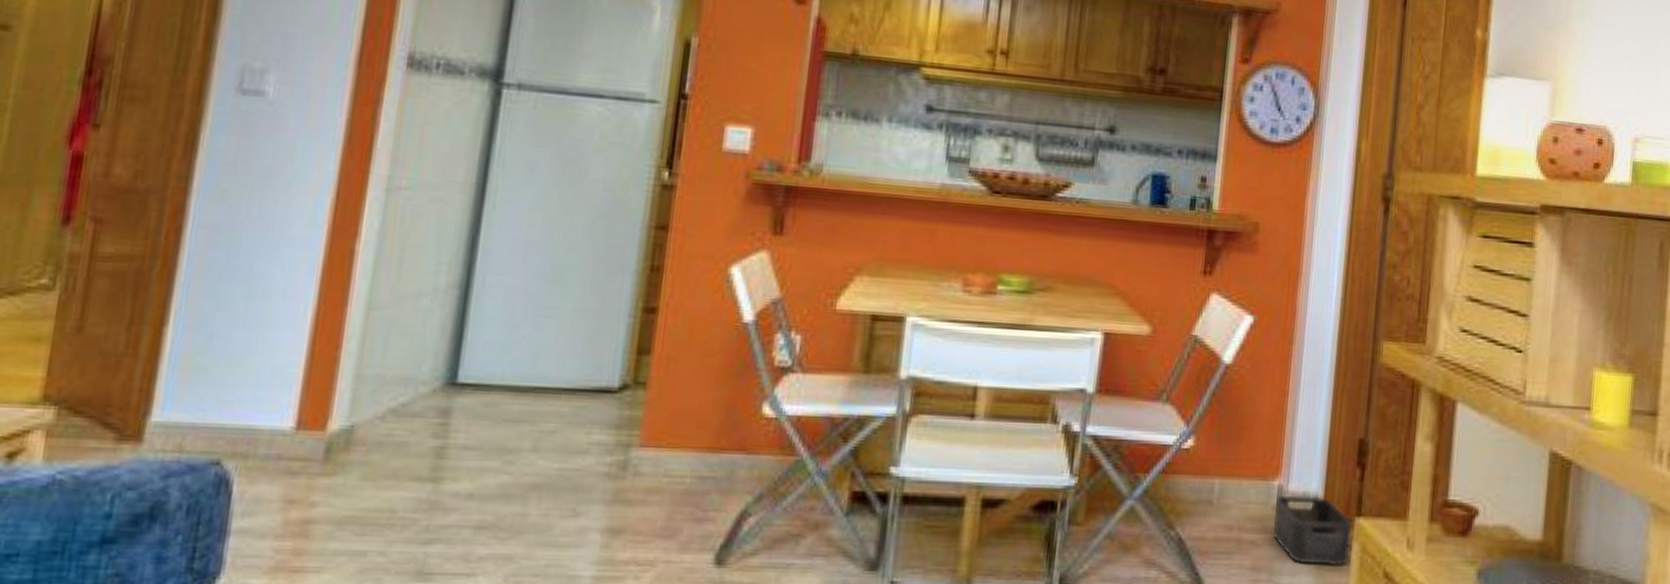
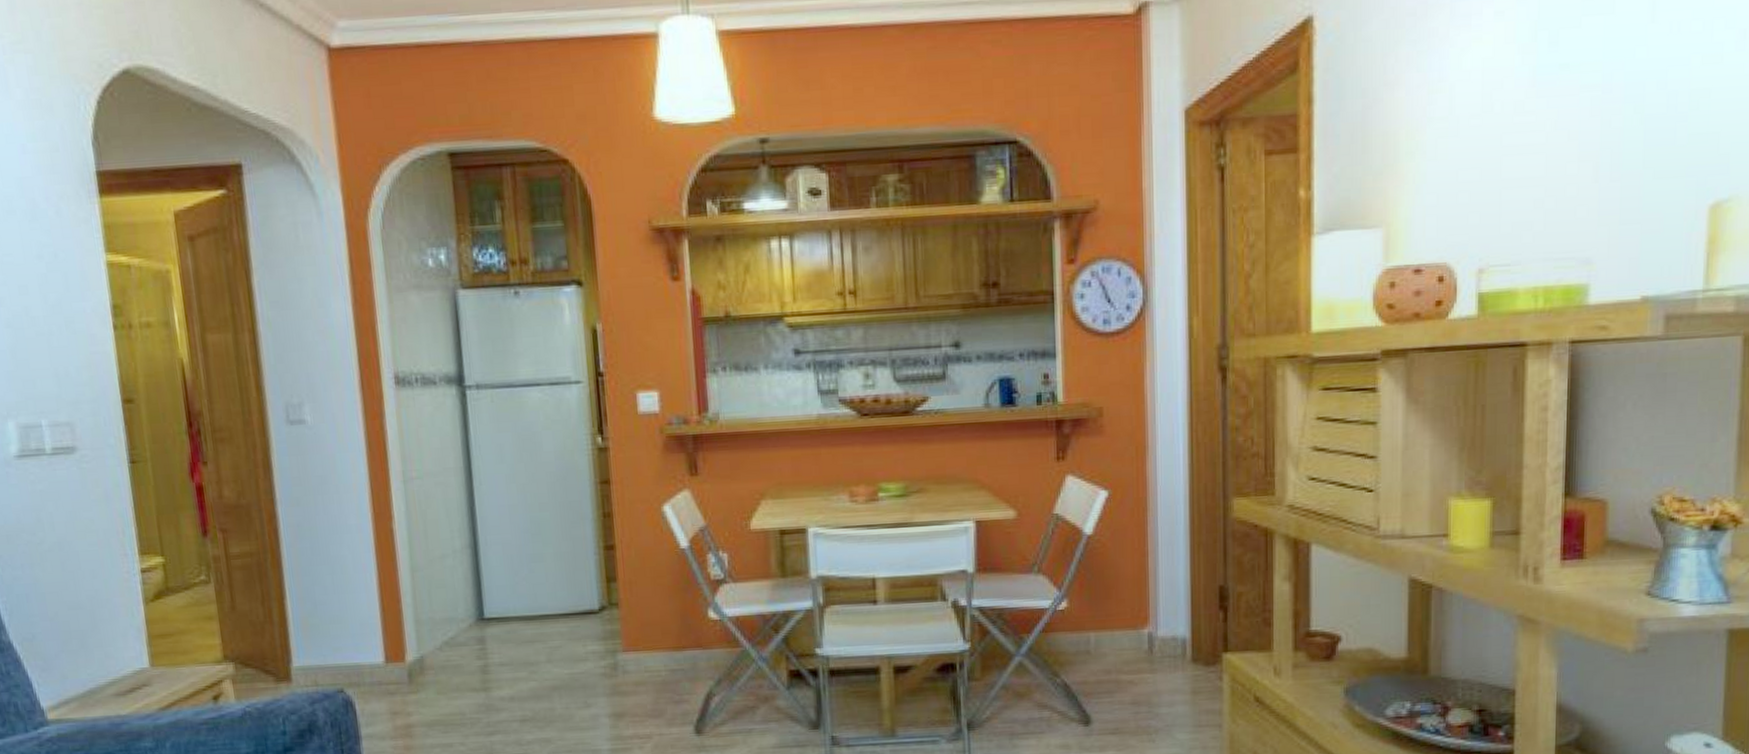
storage bin: present [1273,495,1352,566] -> none [1148,638,1221,696]

